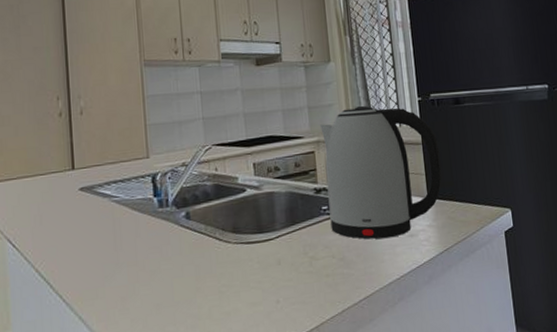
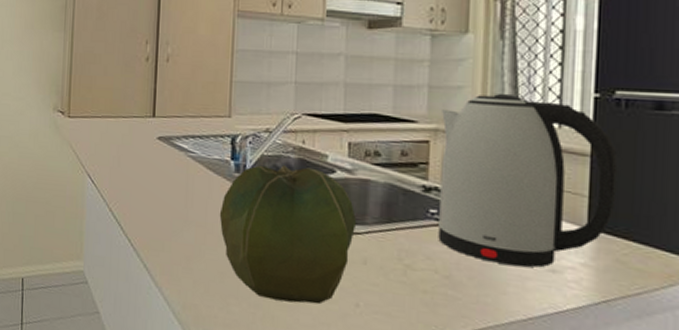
cabbage: none [148,191,269,318] -> present [219,165,357,305]

